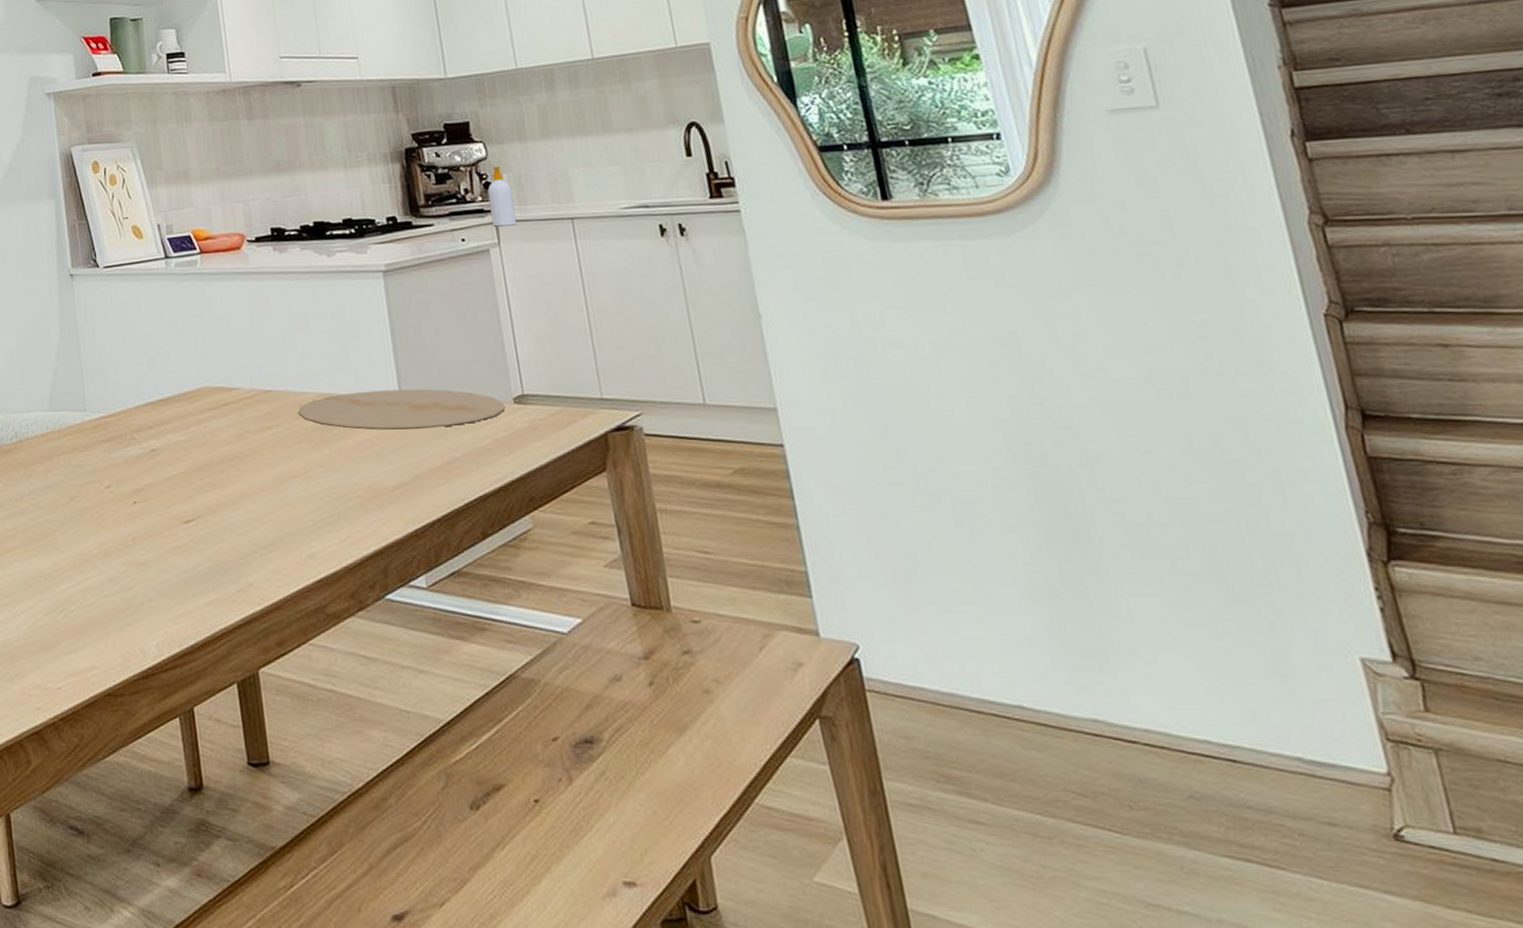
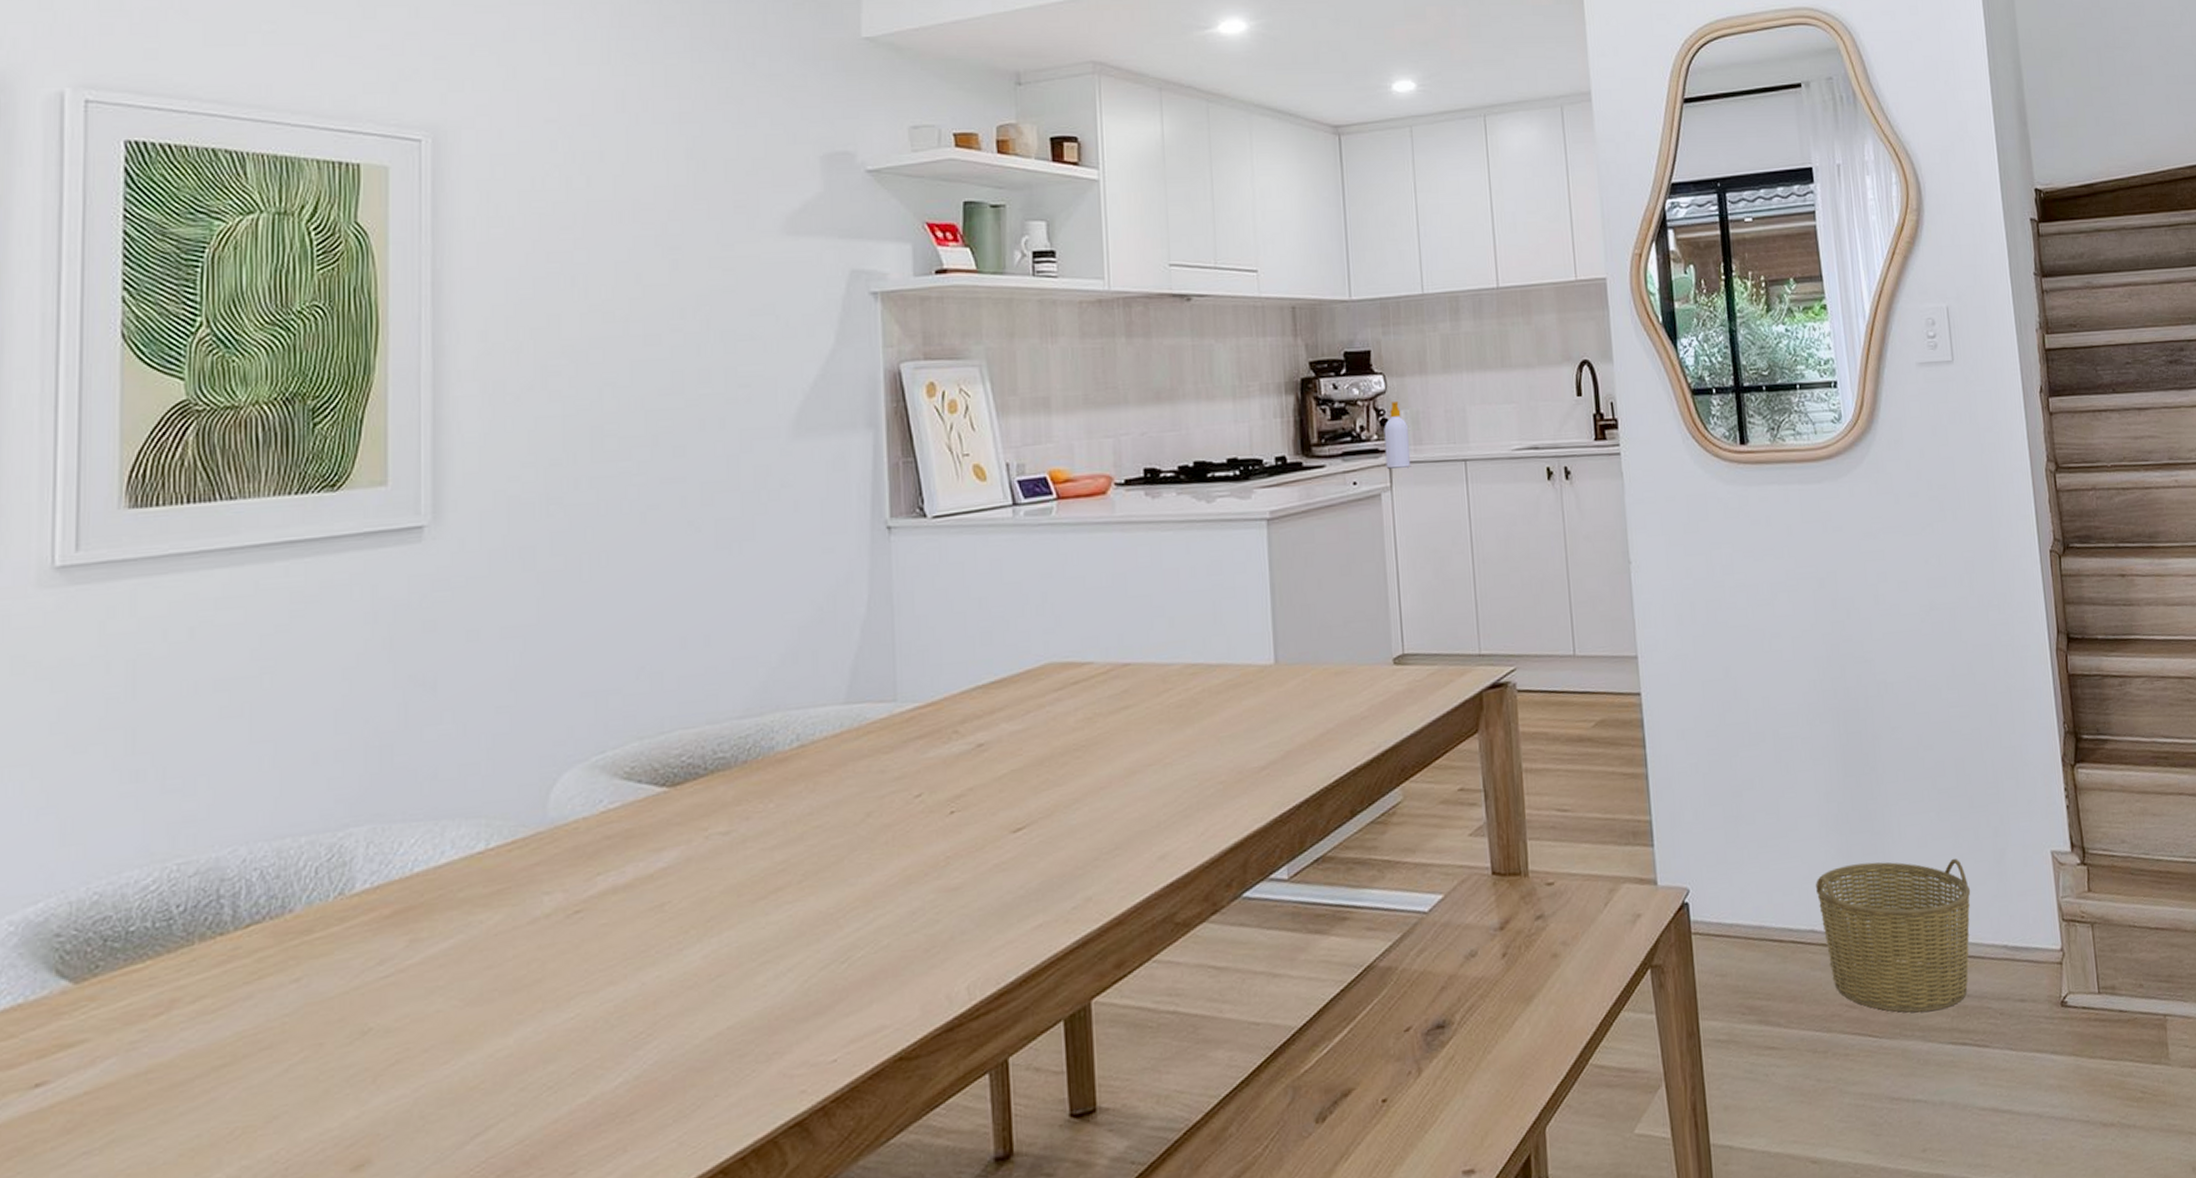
placemat: present [298,388,505,430] -> none [1160,652,1384,703]
basket: none [1020,643,1247,817] -> present [1816,858,1971,1013]

